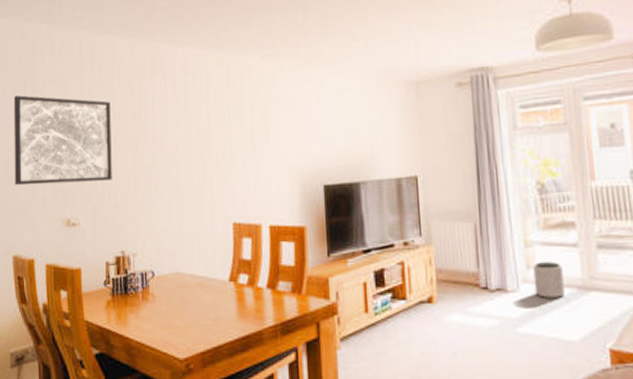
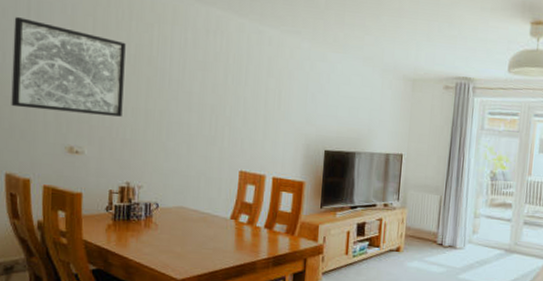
plant pot: present [532,262,565,298] -> none [475,230,498,256]

